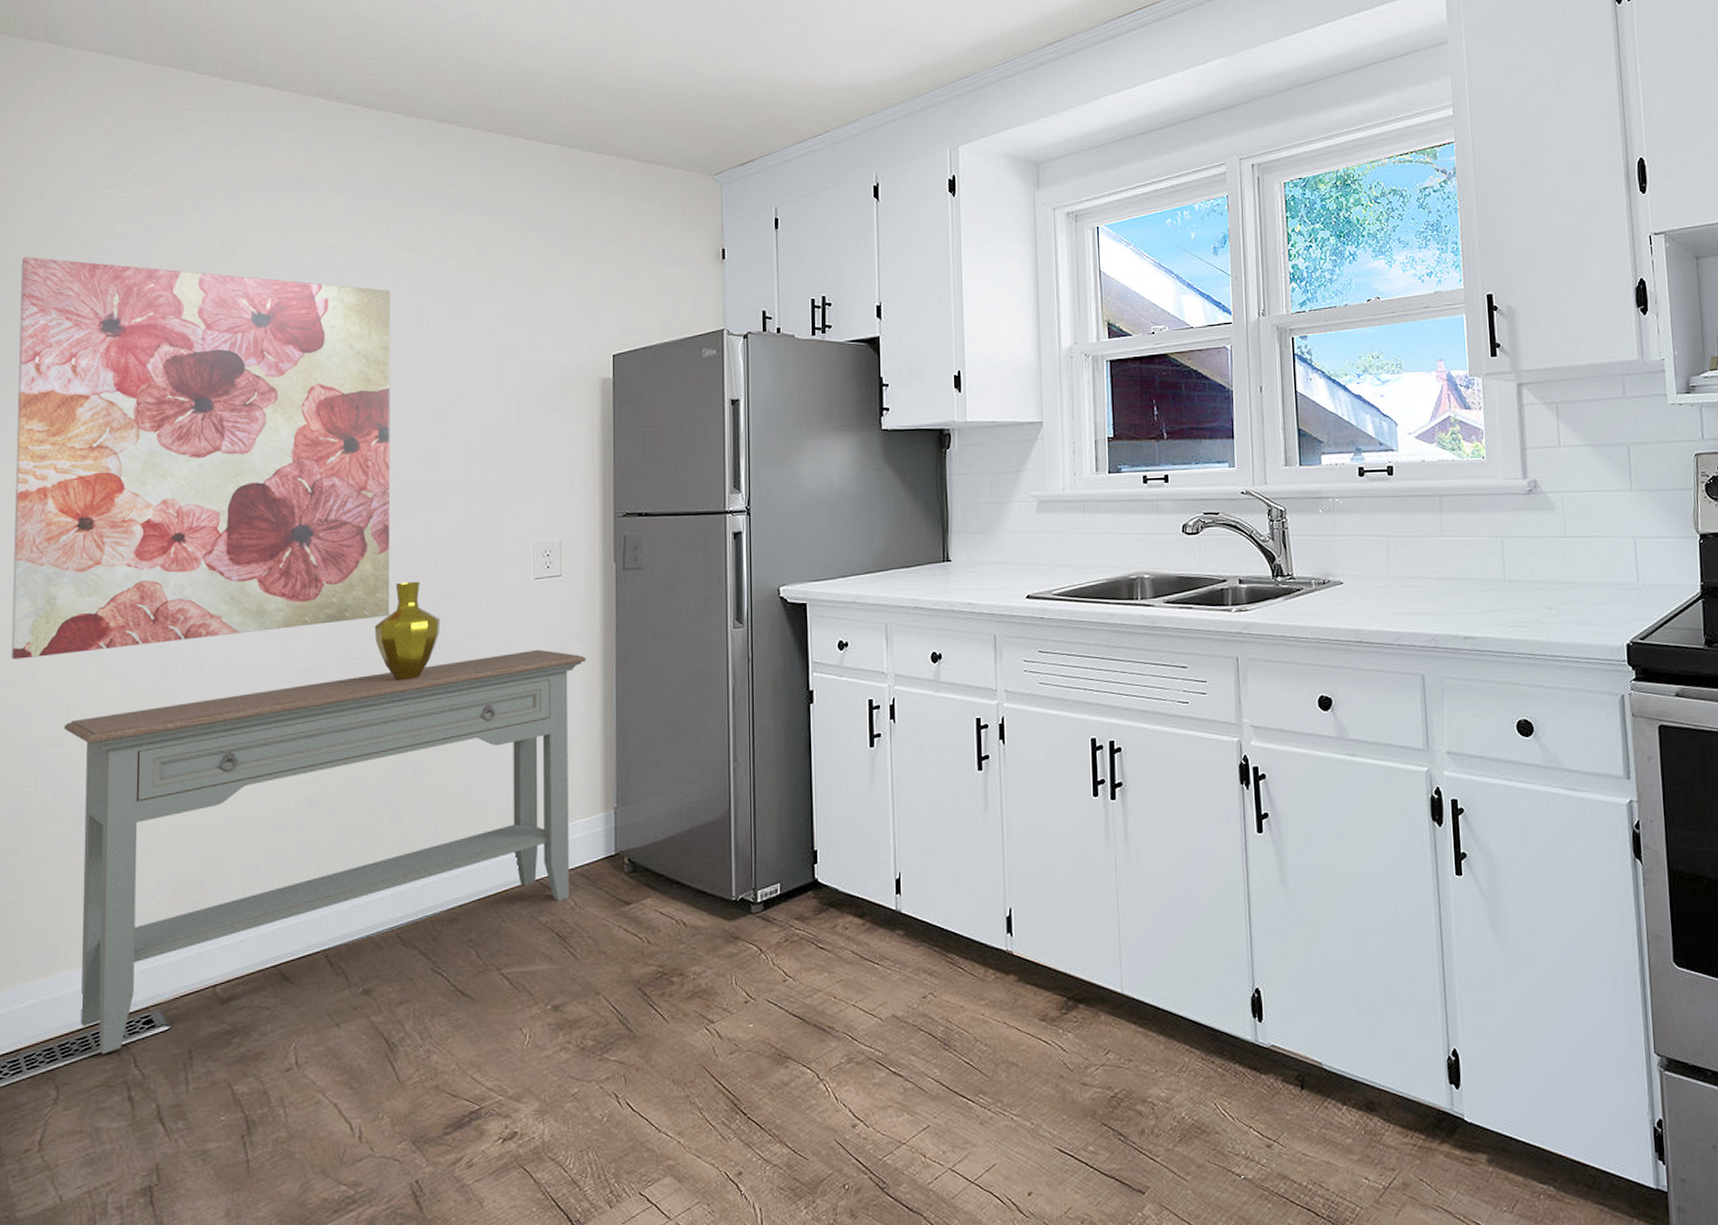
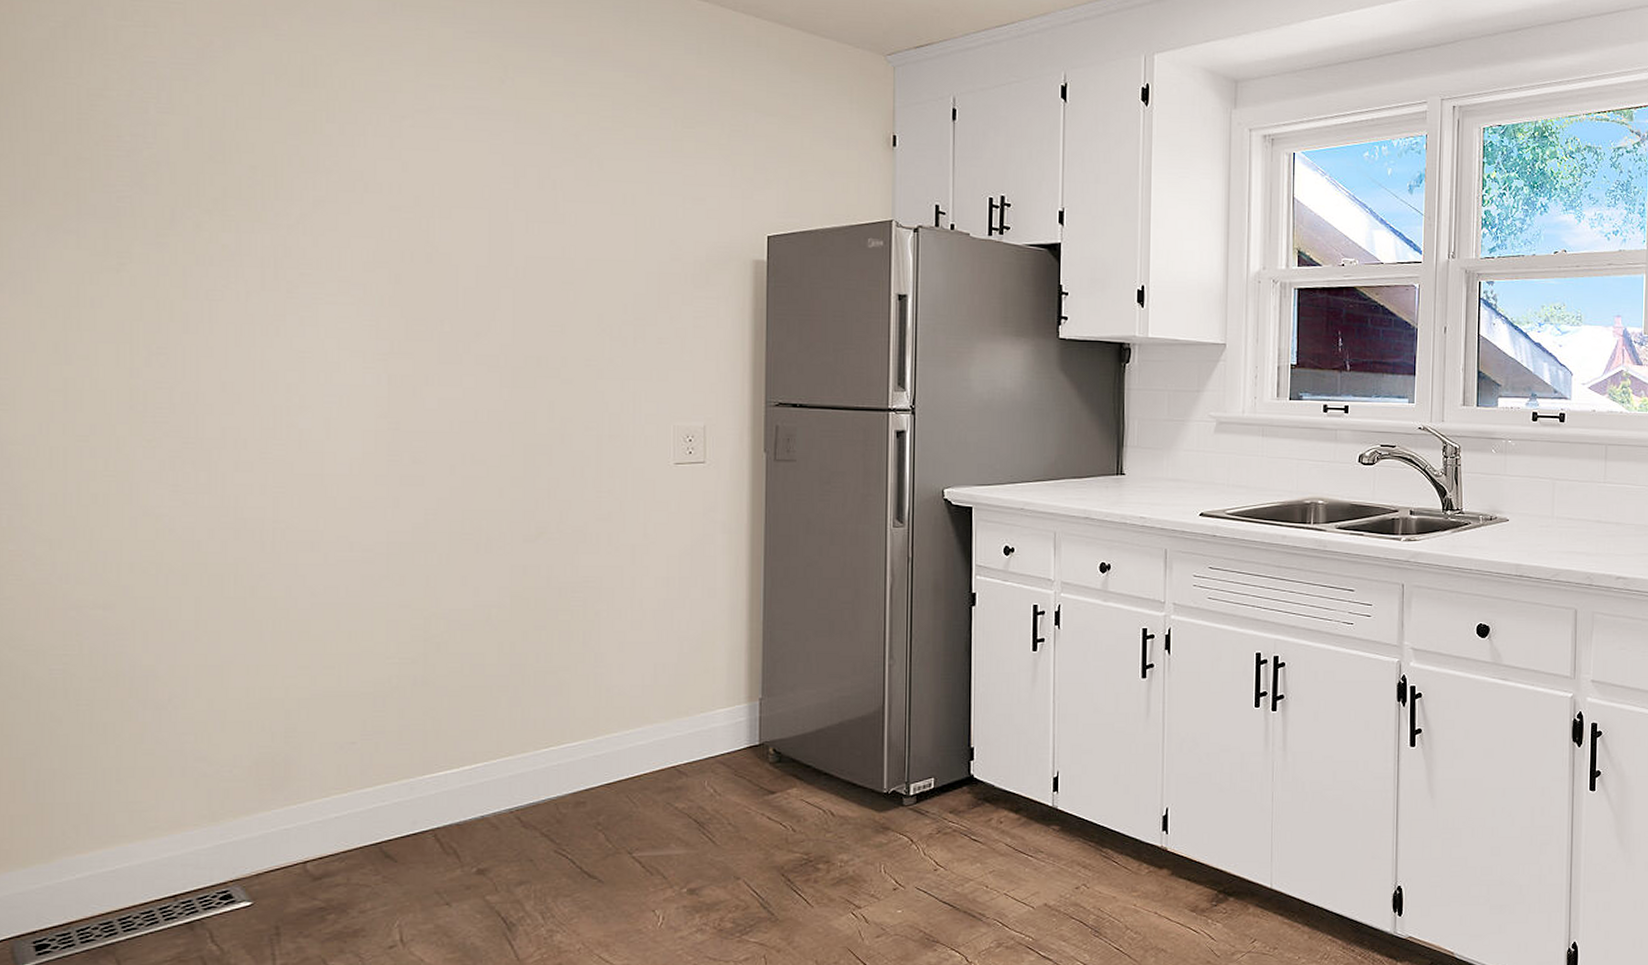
wall art: present [11,256,391,660] -> none [41,59,509,513]
console table: present [64,649,586,1054] -> none [114,536,731,929]
vase: present [374,581,441,682] -> none [489,458,567,561]

